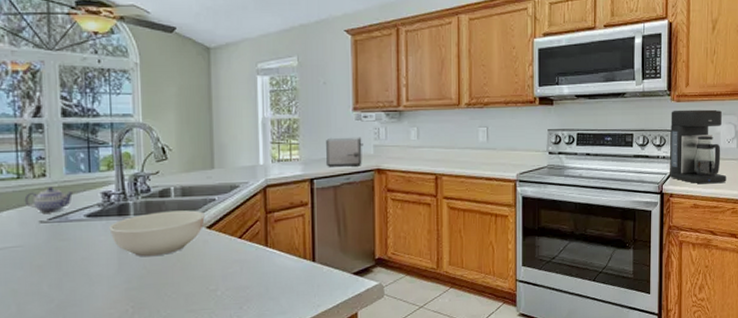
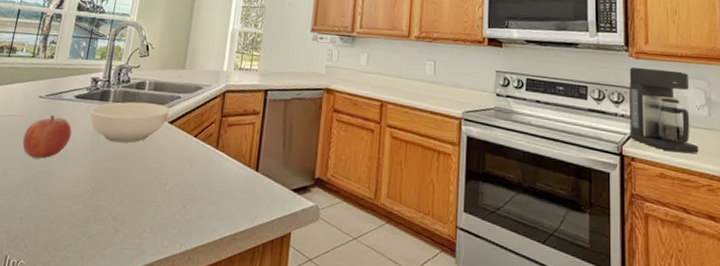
teapot: present [24,187,74,213] -> none [32,67,71,90]
fruit: none [31,240,92,288] -> present [22,115,72,159]
toaster: present [326,137,363,167] -> none [281,53,317,84]

